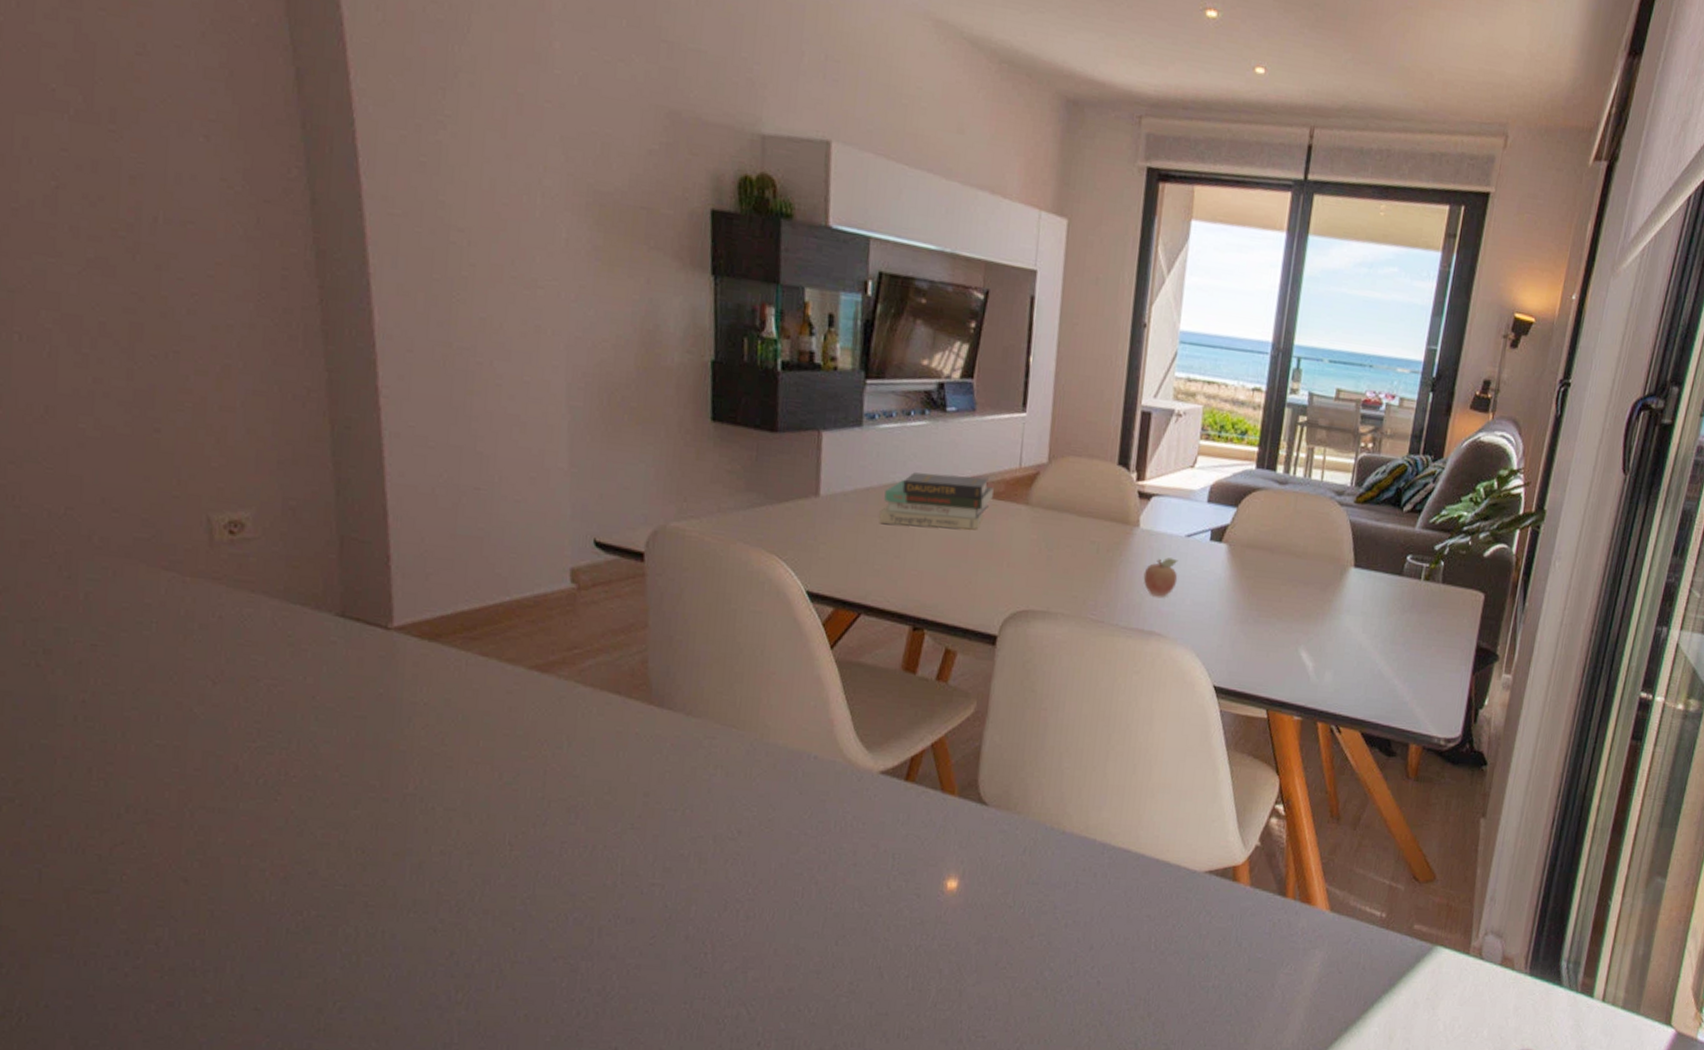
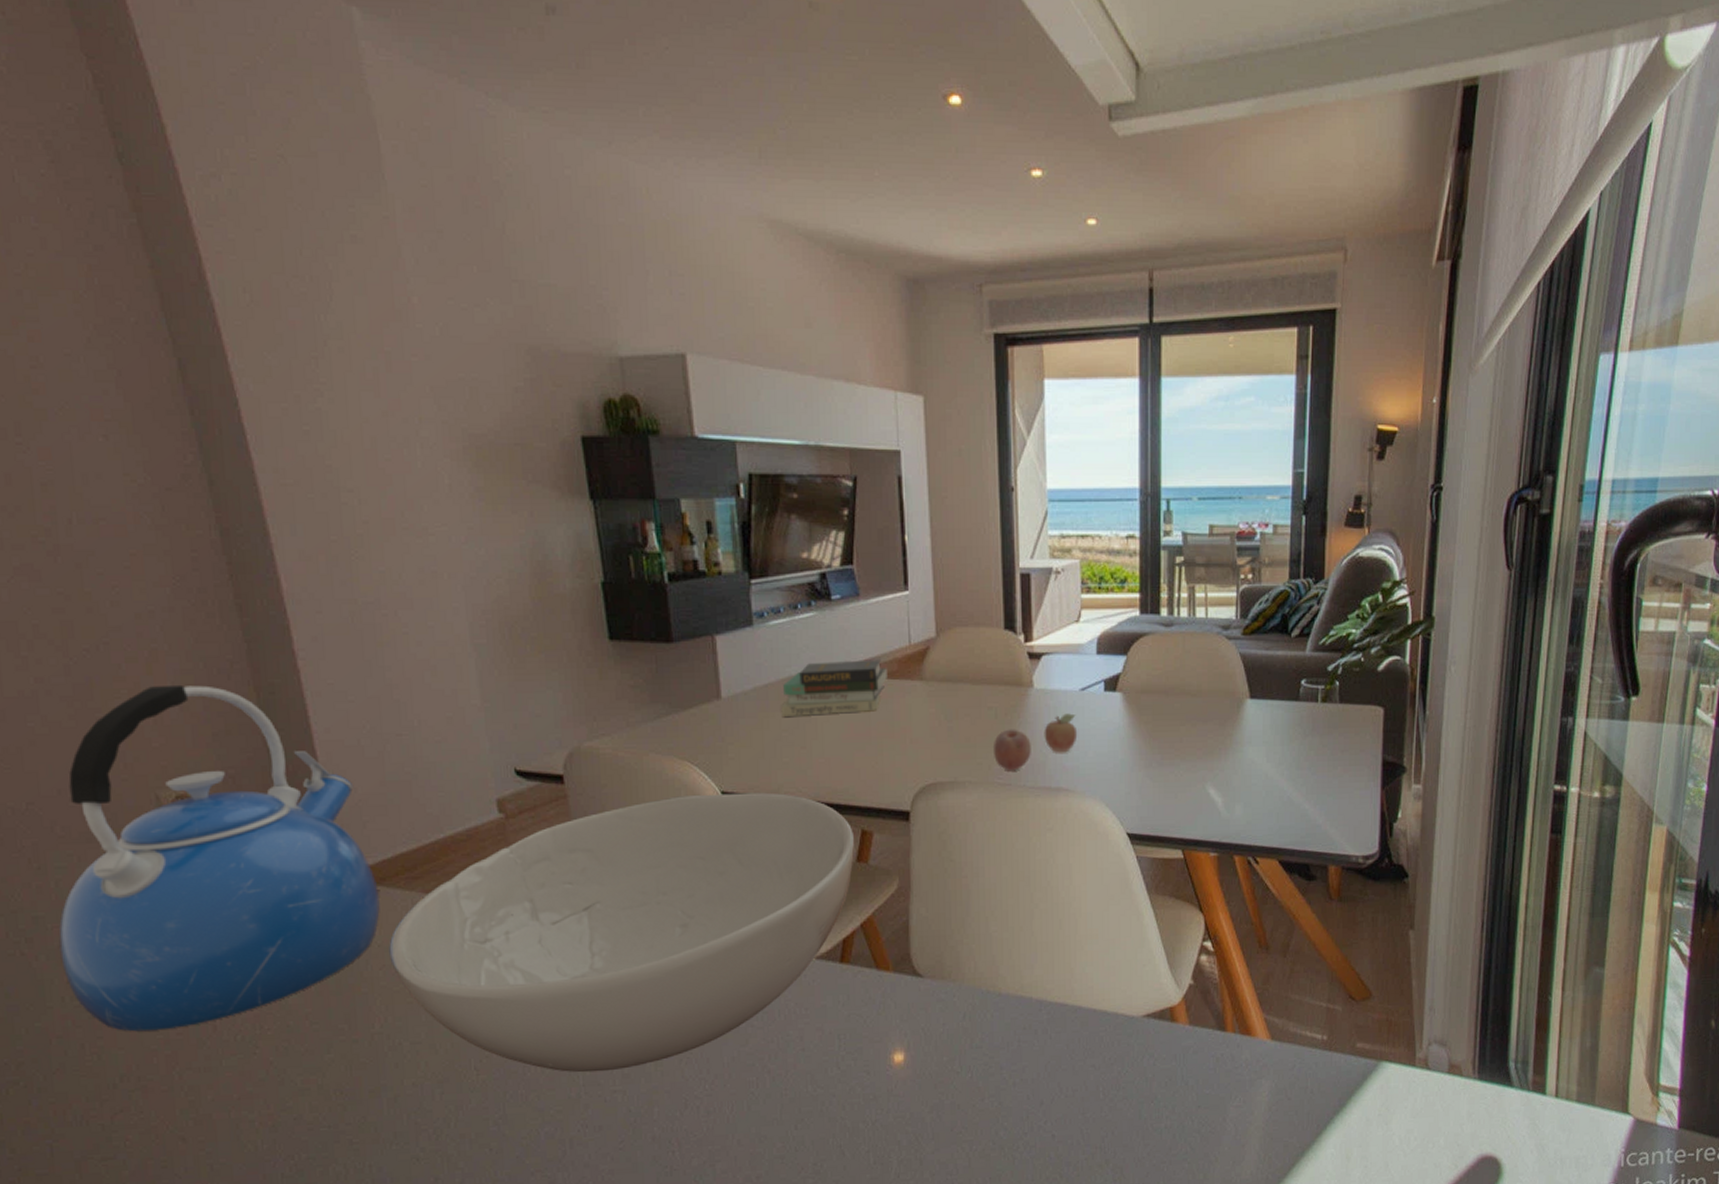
kettle: none [79,403,433,764] -> present [58,684,380,1032]
bowl: none [434,589,938,863] -> present [389,792,855,1073]
fruit: none [1089,565,1130,609] -> present [992,729,1031,771]

